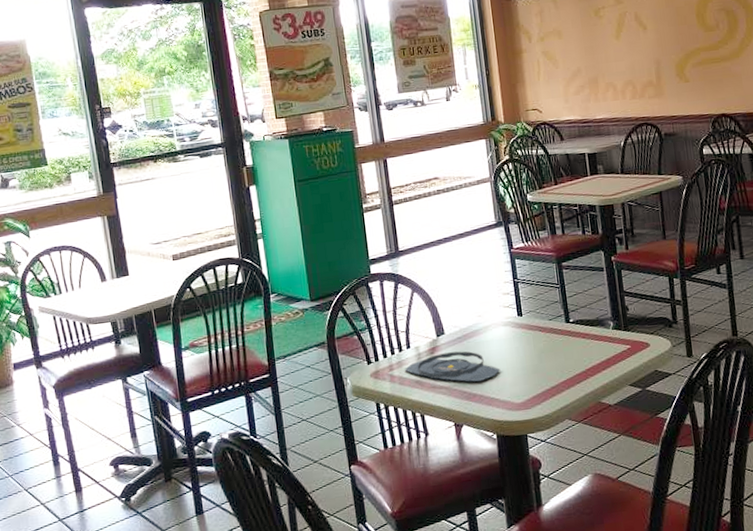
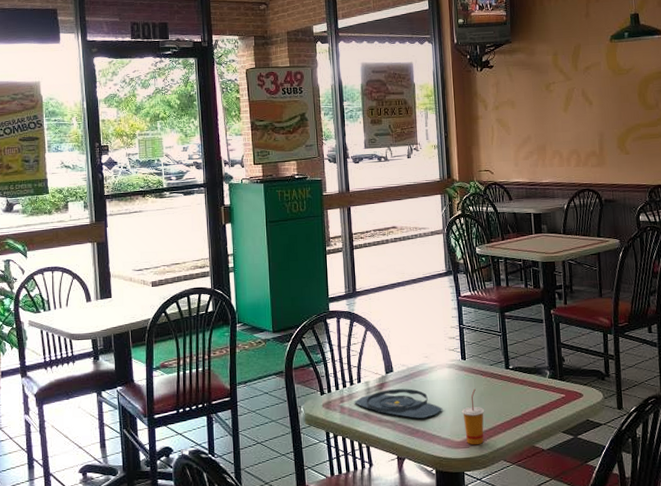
drinking cup: none [520,346,546,406] -> present [461,388,485,446]

